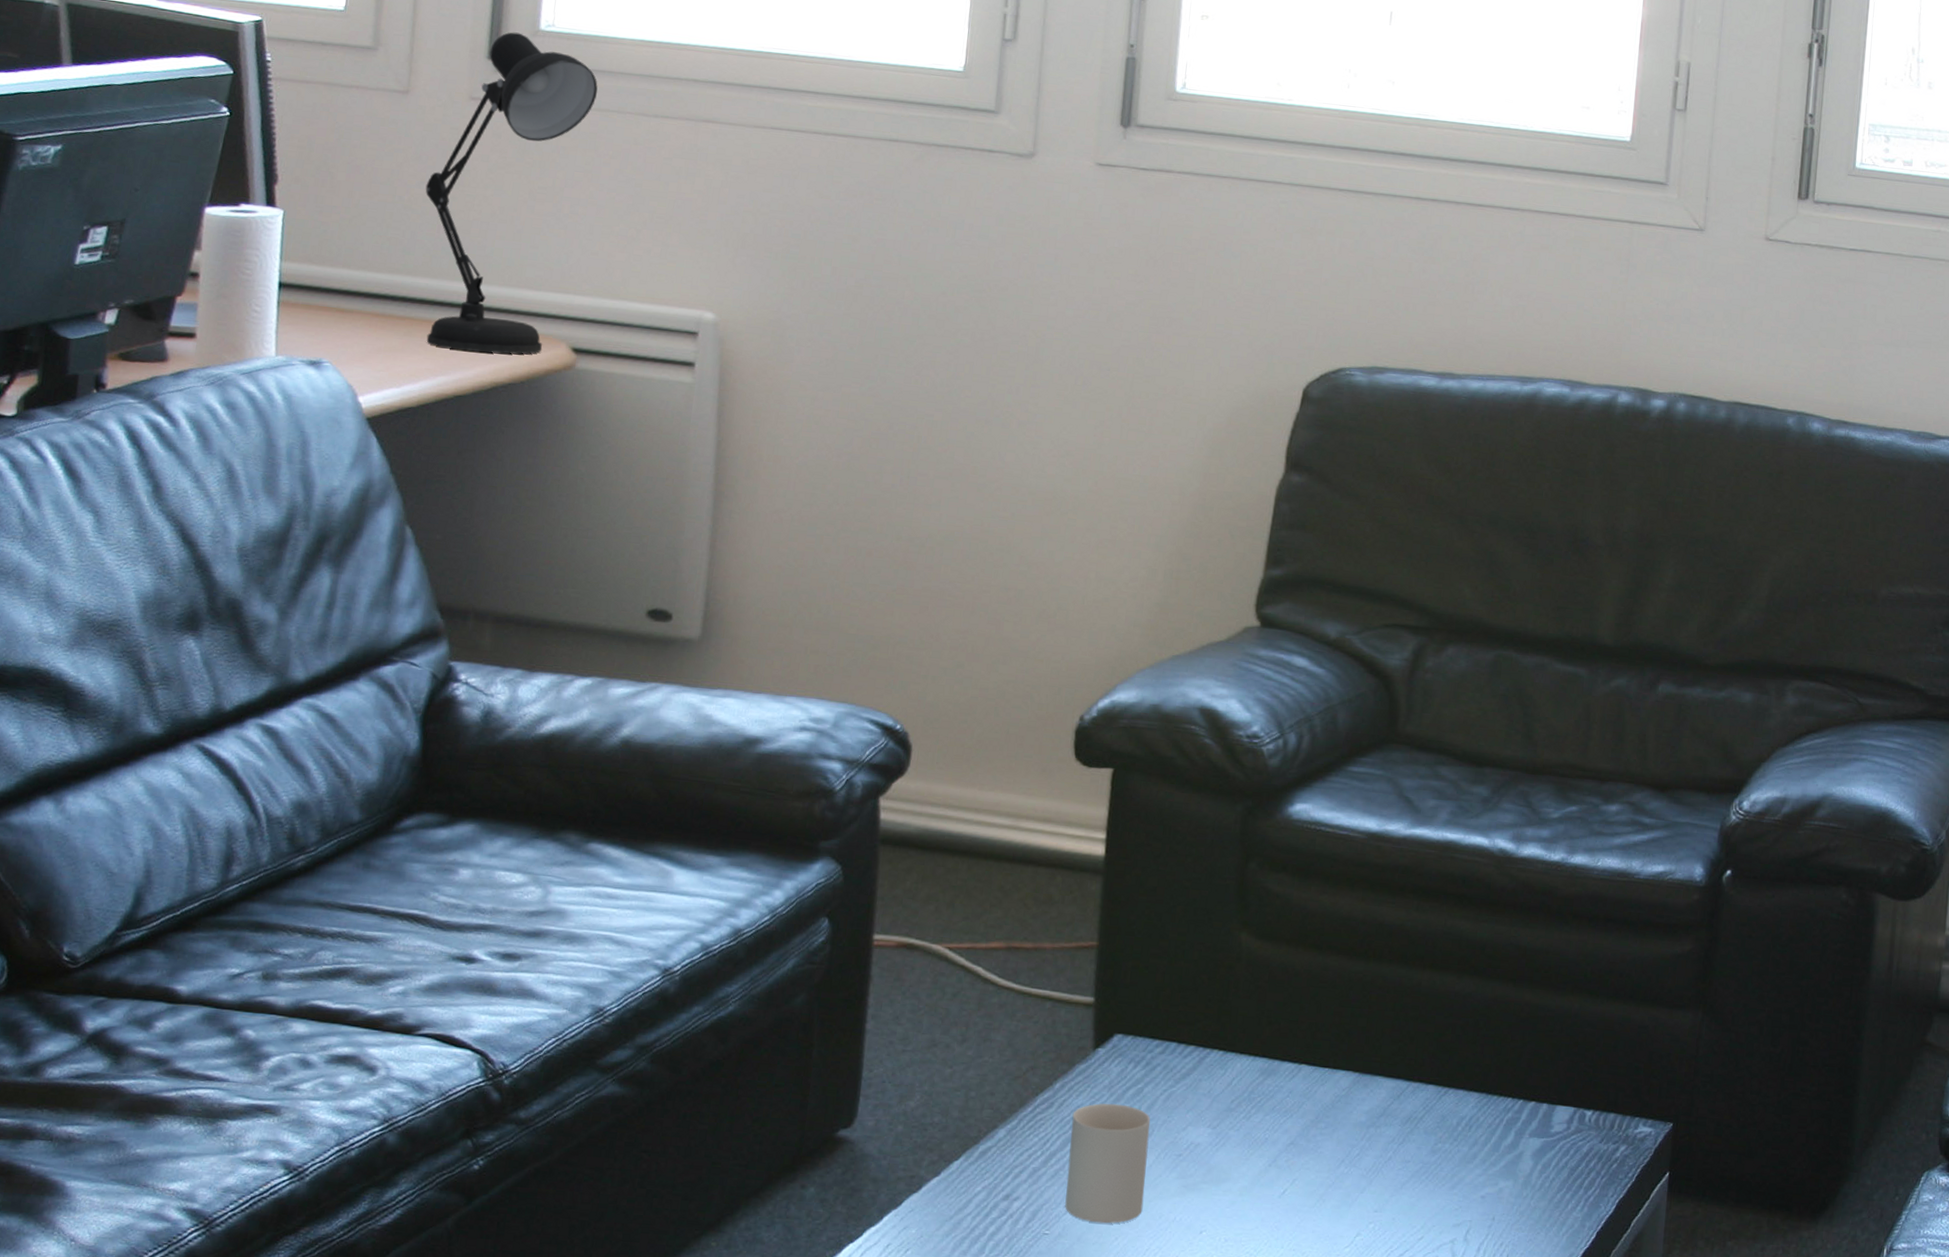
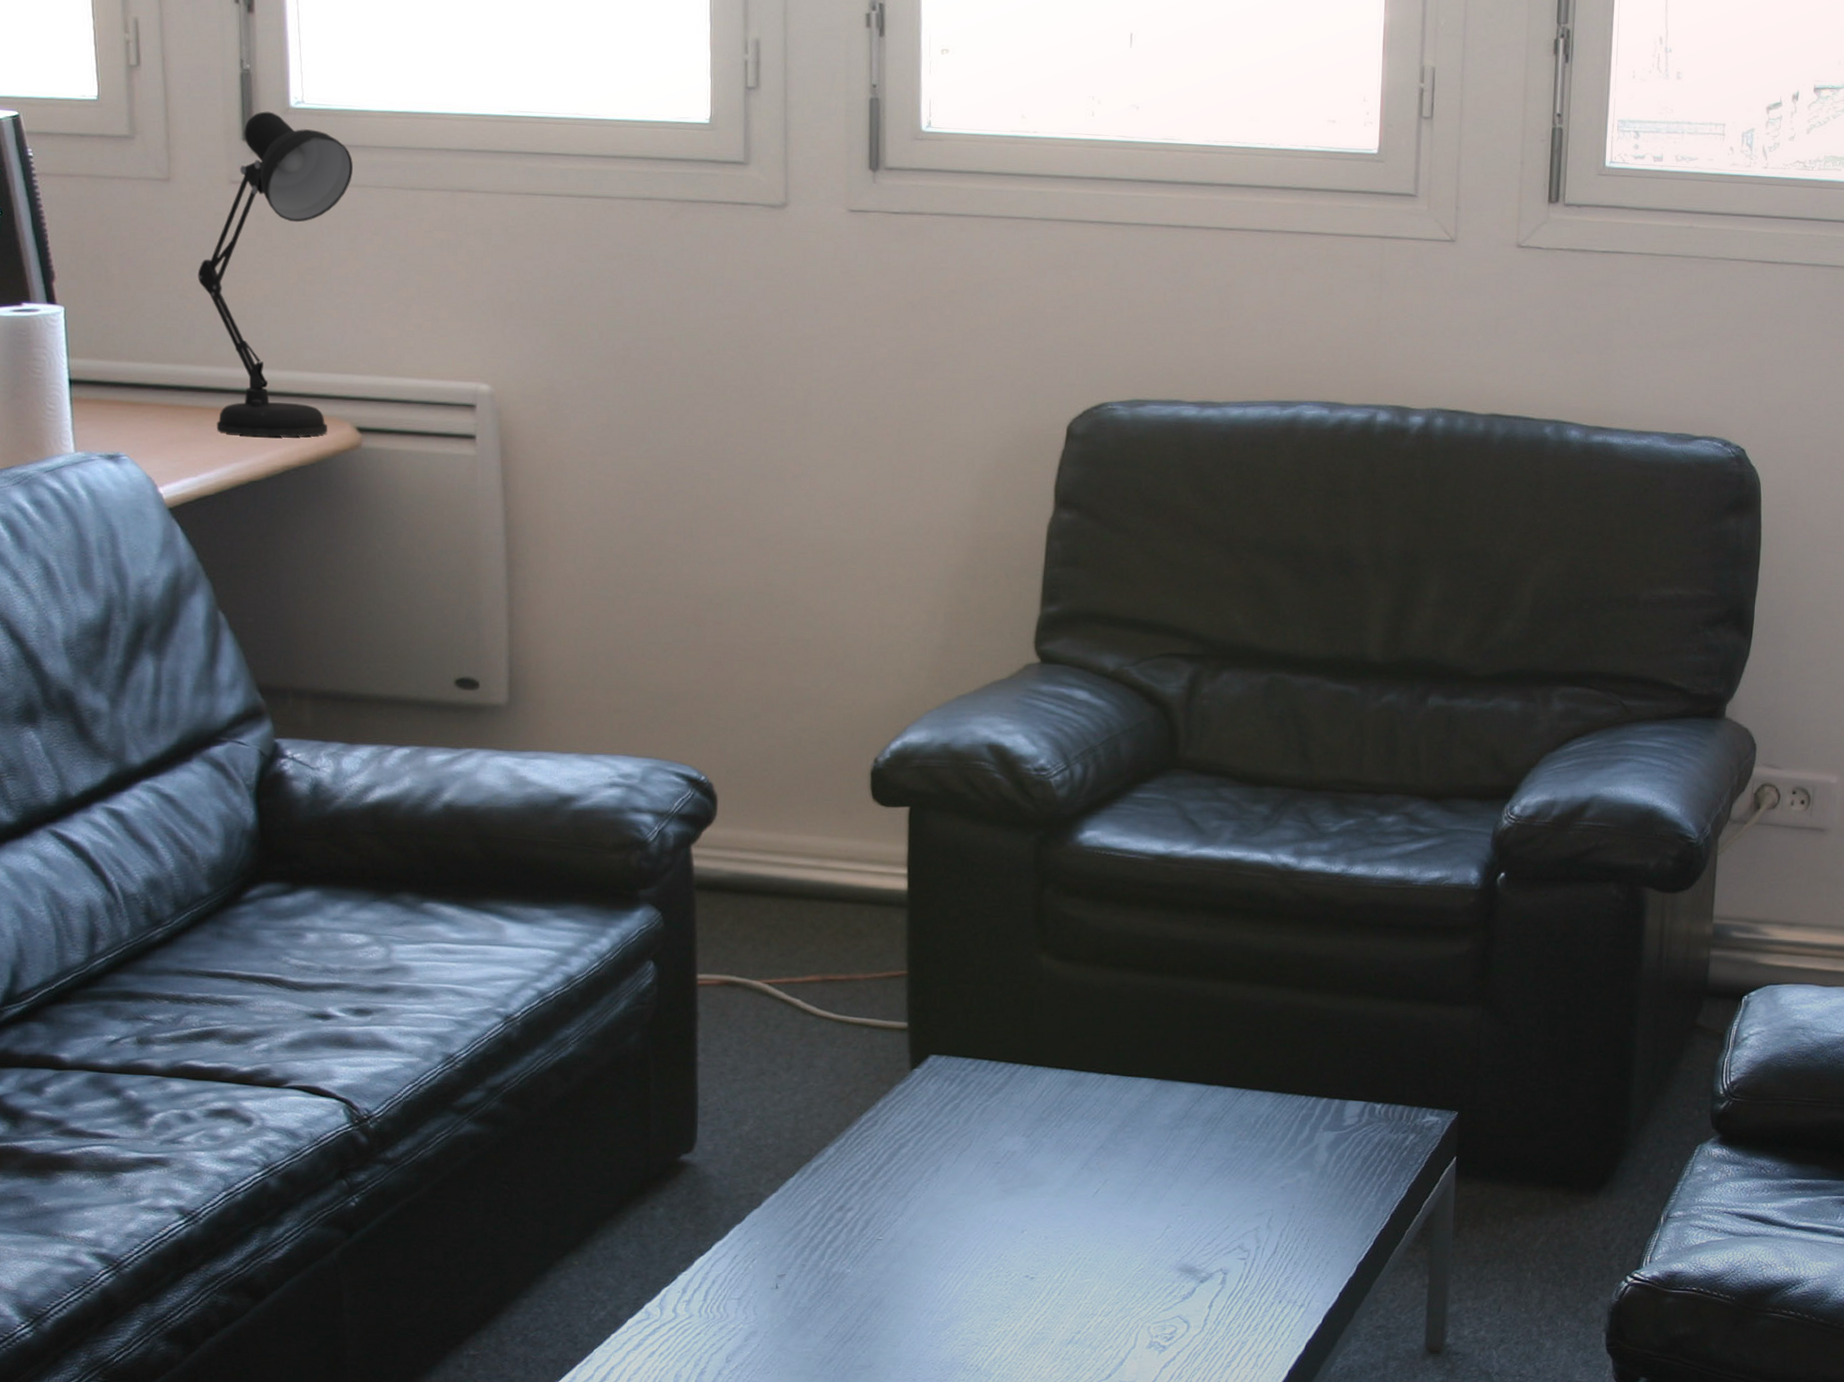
cup: present [1065,1103,1151,1224] -> none [895,1119,969,1228]

